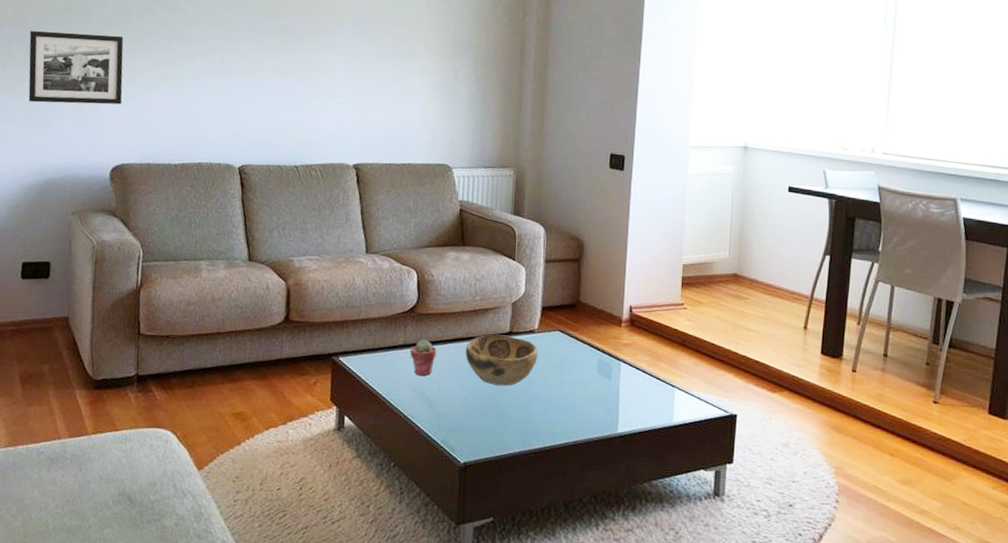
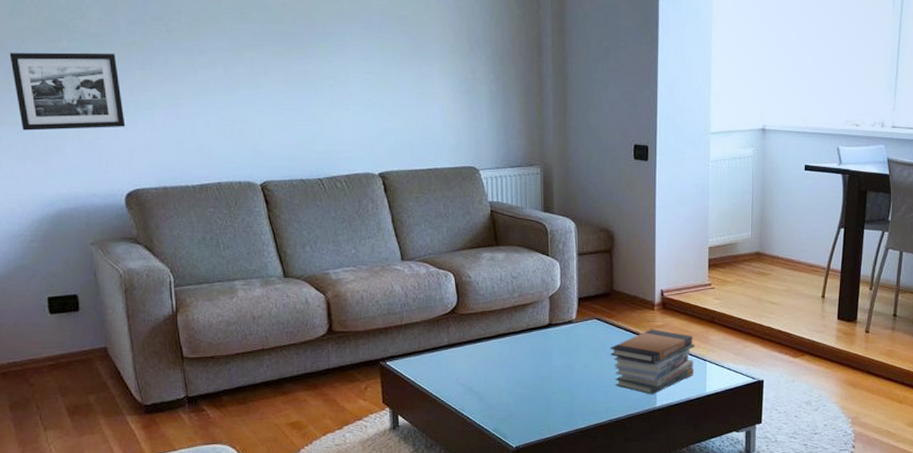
potted succulent: present [410,339,437,376] -> none [455,338,481,372]
decorative bowl: present [465,334,538,386] -> none [508,327,578,375]
book stack: none [571,347,663,419] -> present [610,329,695,395]

